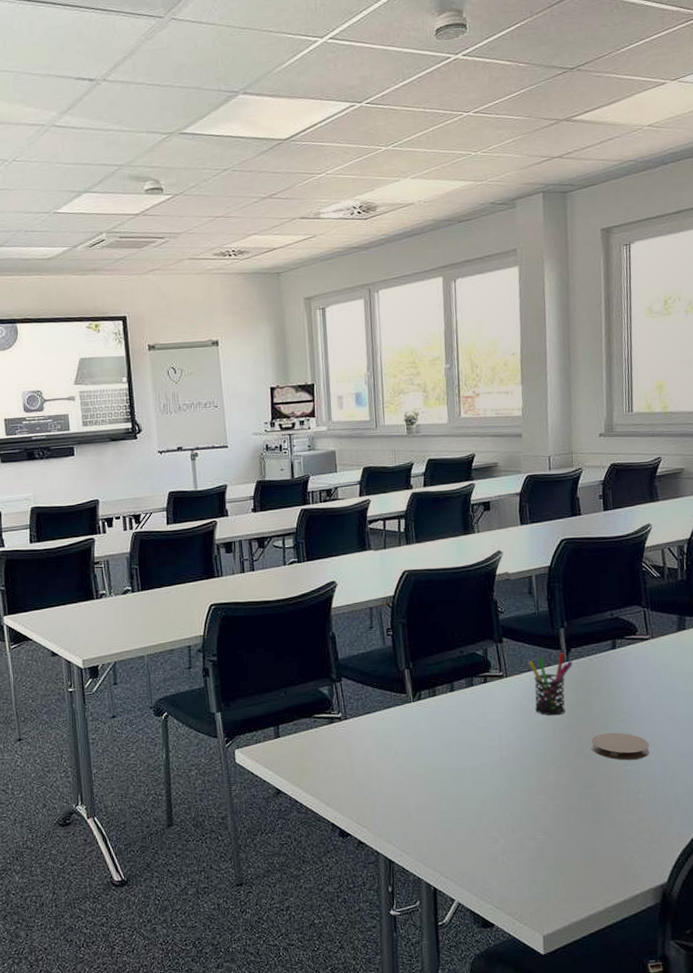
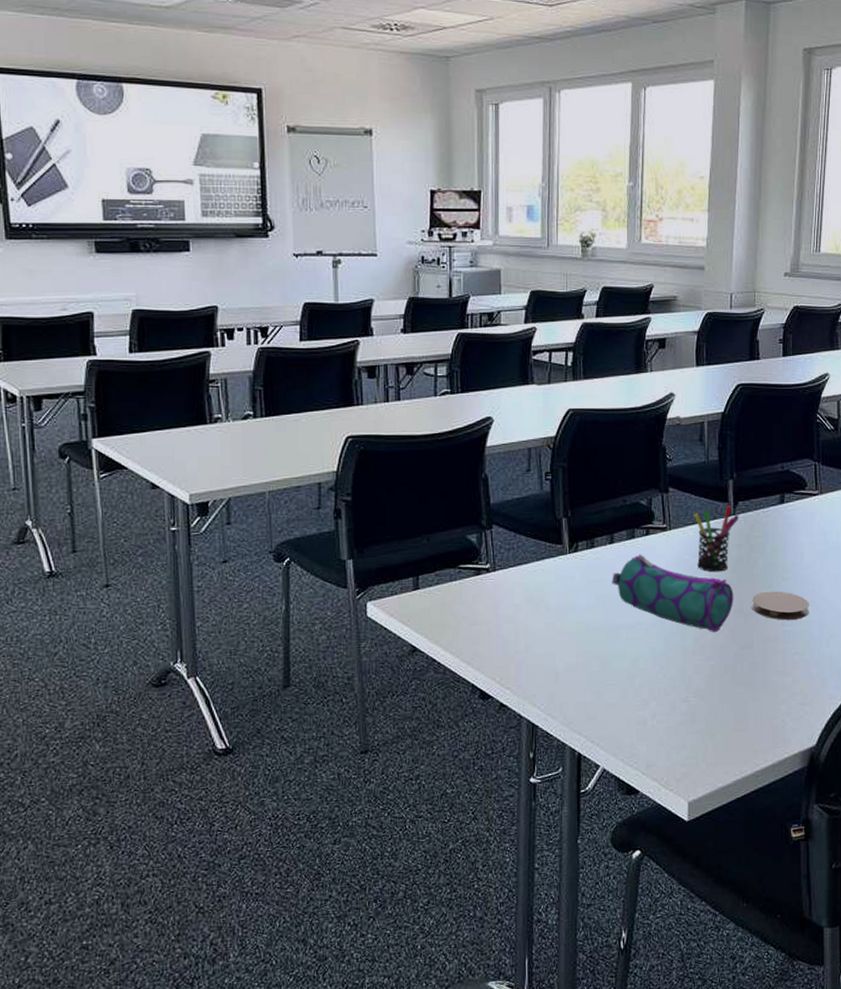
pencil case: none [454,700,574,773] -> present [612,554,734,632]

